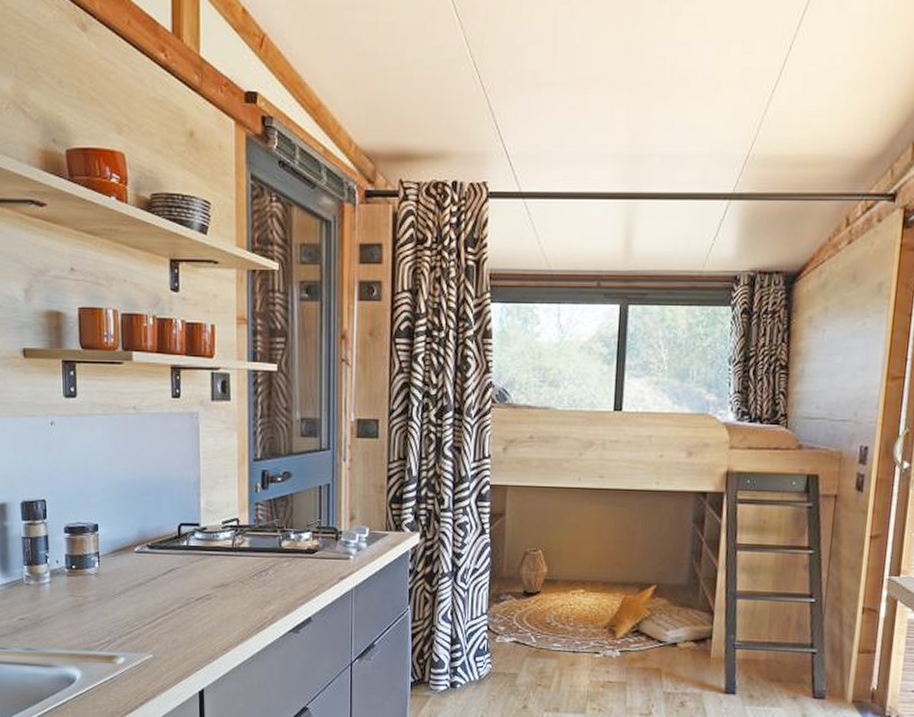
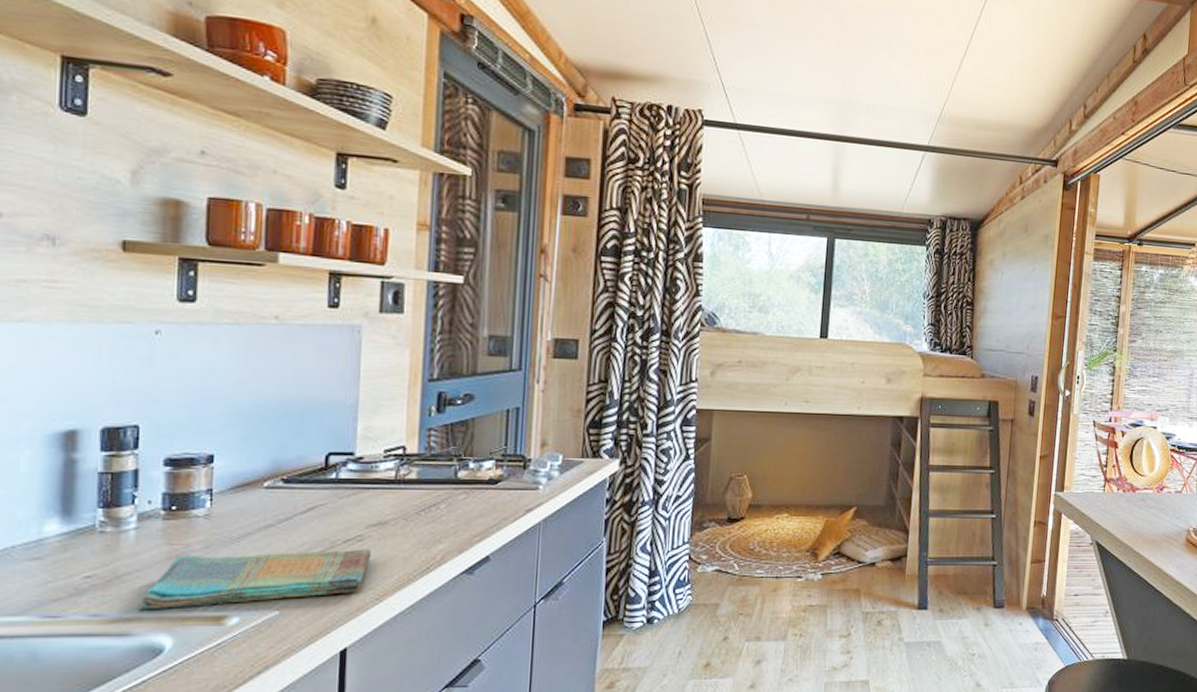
dish towel: none [56,605,218,648] -> present [138,549,372,611]

